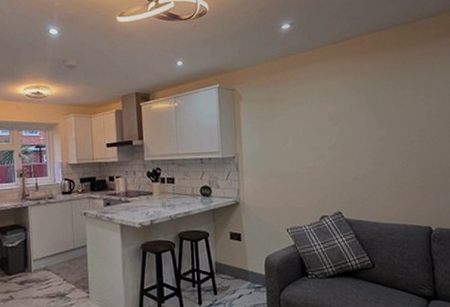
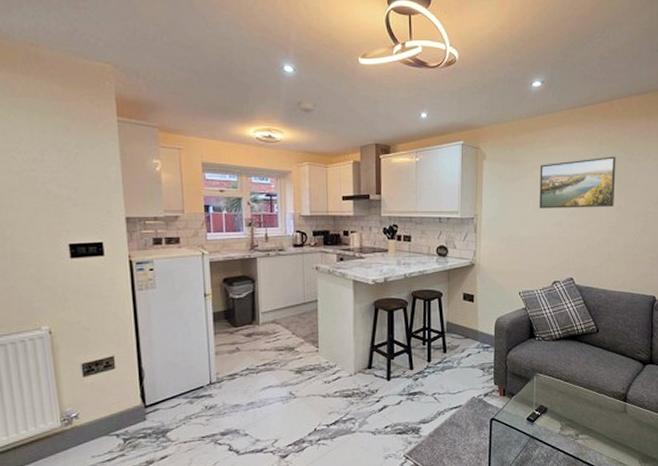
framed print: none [296,88,376,144] -> present [539,156,616,209]

